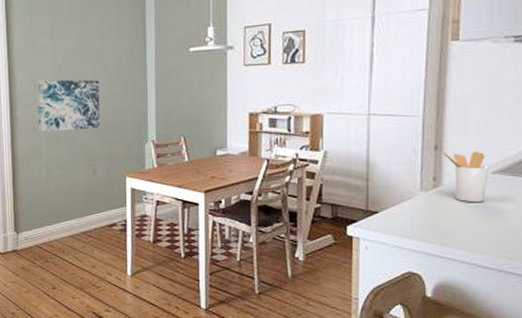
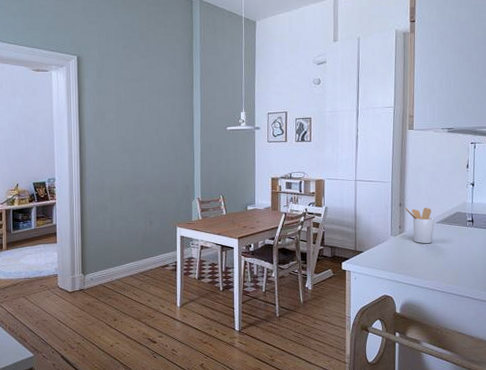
wall art: present [37,79,101,133] -> none [104,147,157,191]

